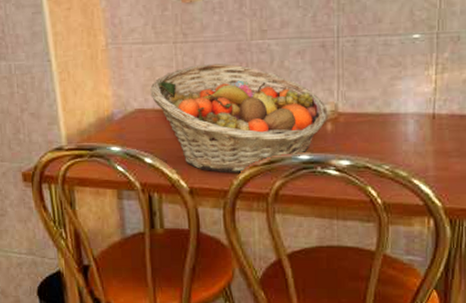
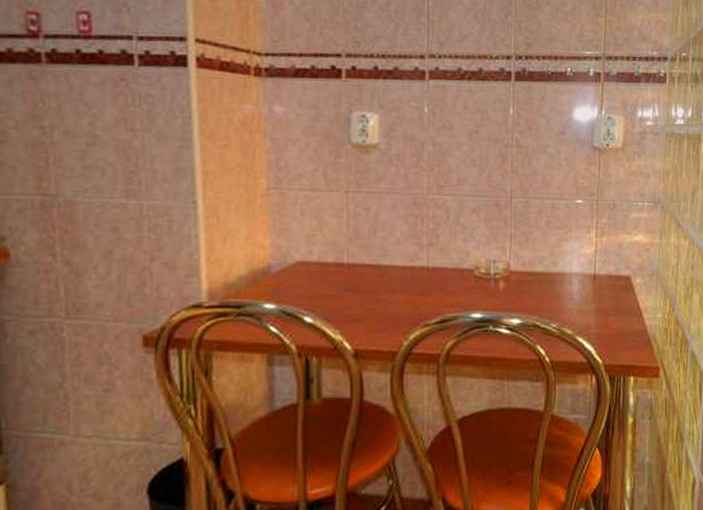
fruit basket: present [150,63,328,173] -> none [316,215,500,333]

